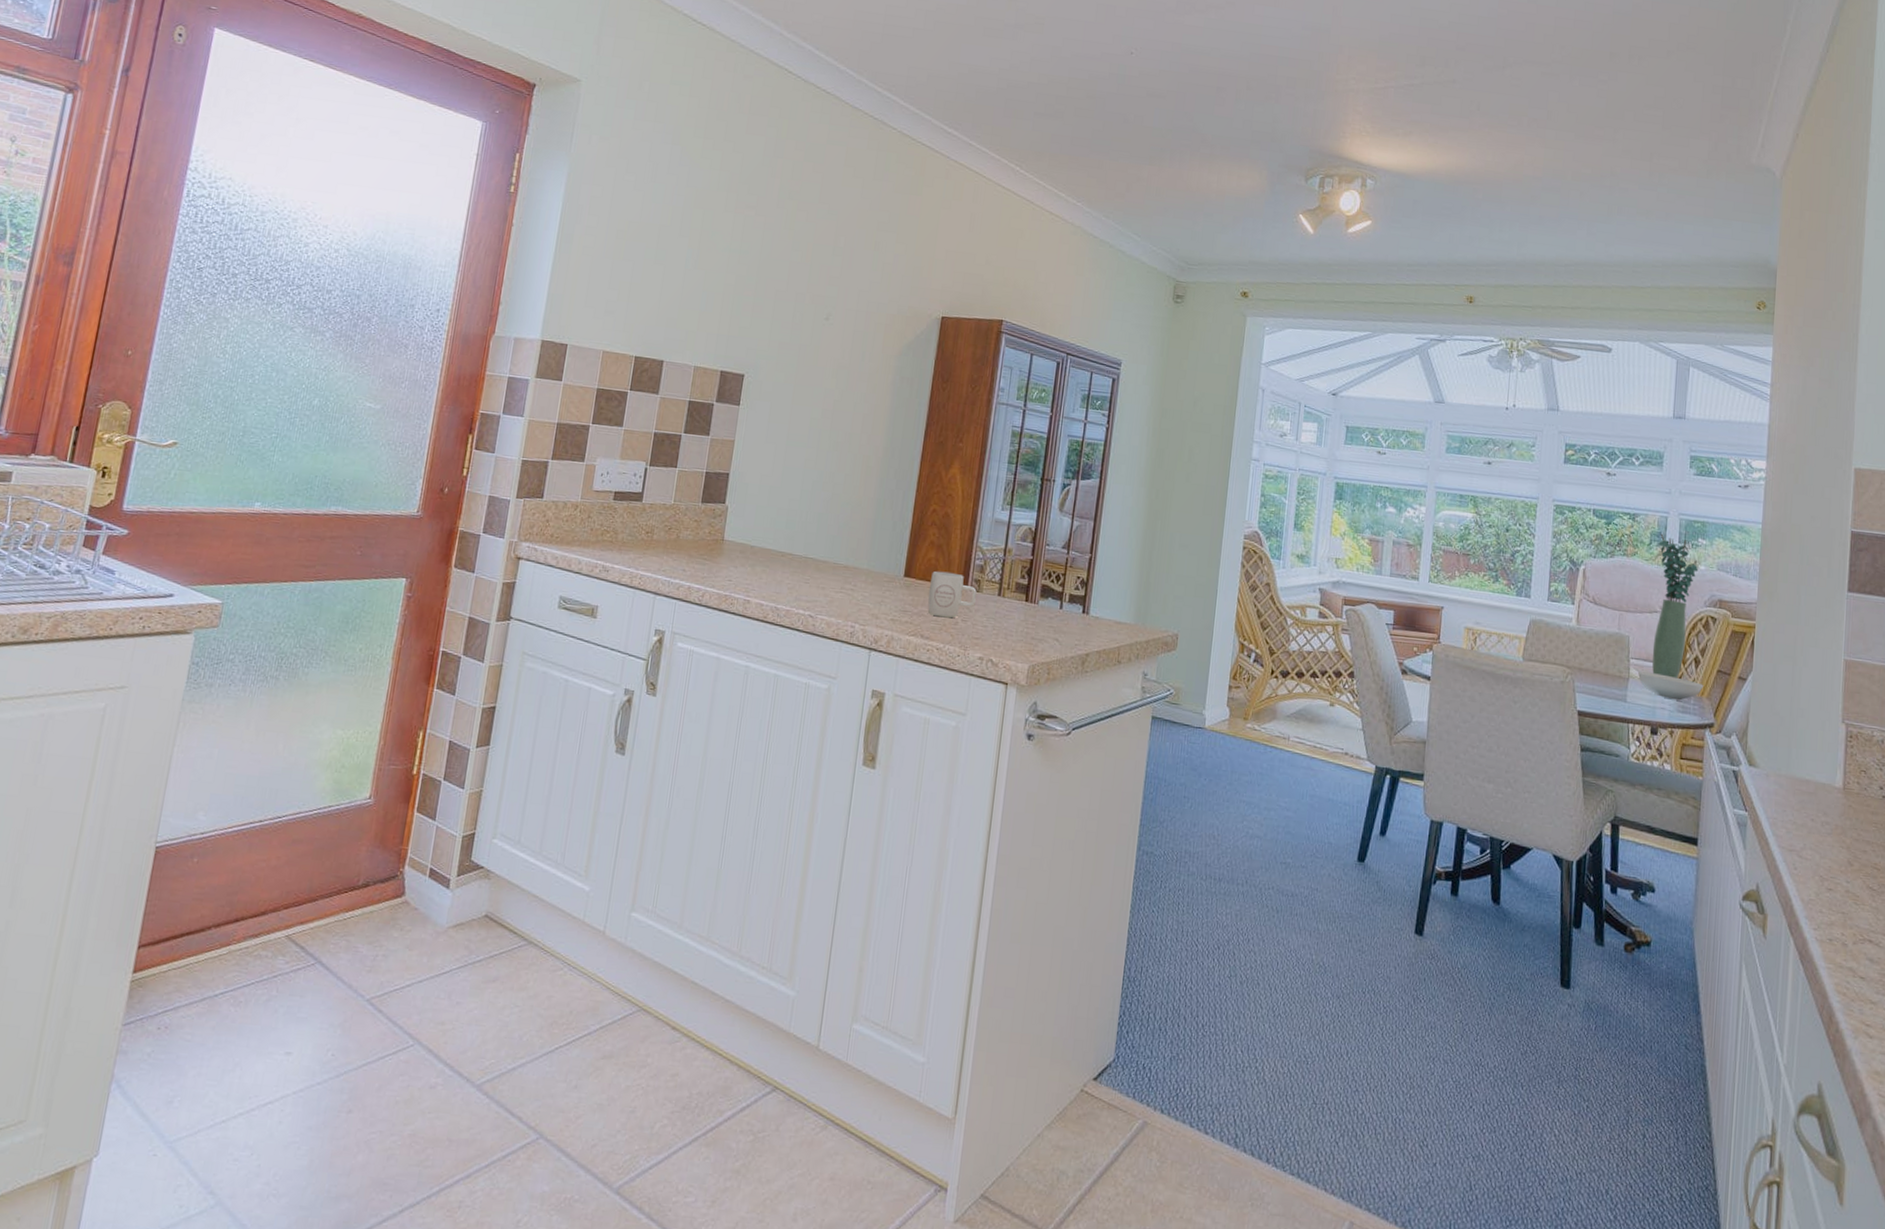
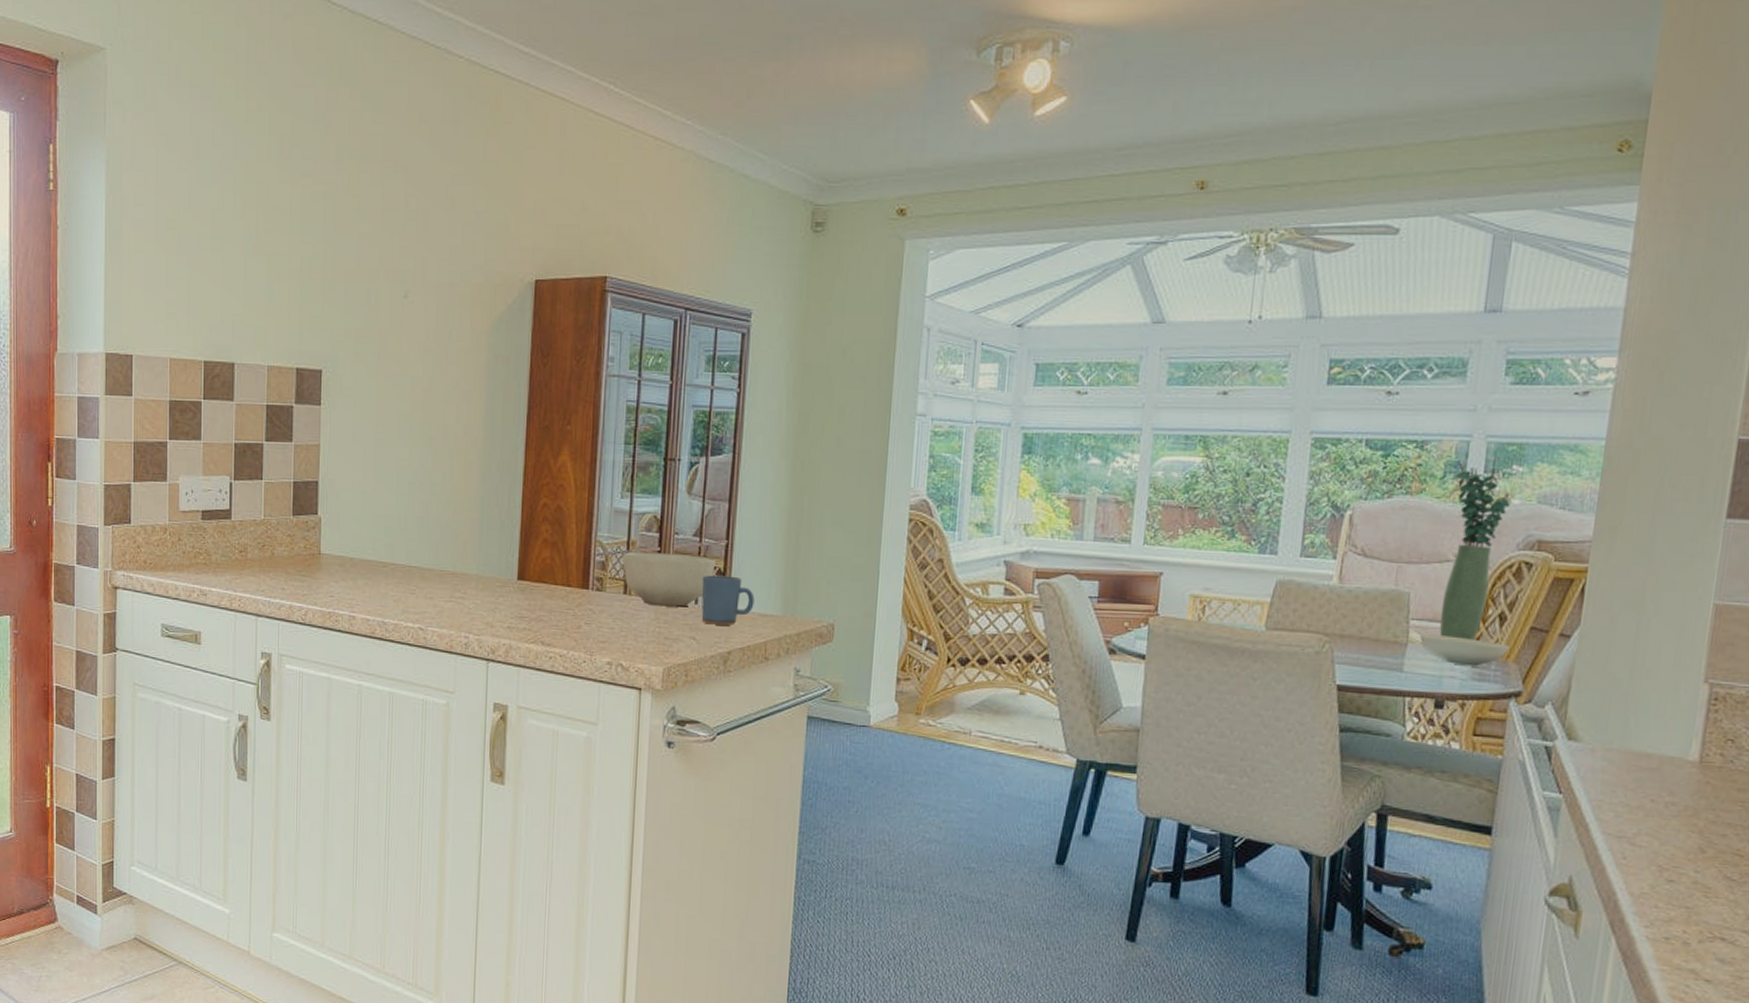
mug: present [927,571,977,618] -> none [545,571,600,622]
bowl: none [999,558,1081,611] -> present [623,551,716,607]
mug: none [1064,583,1112,630] -> present [701,575,755,626]

